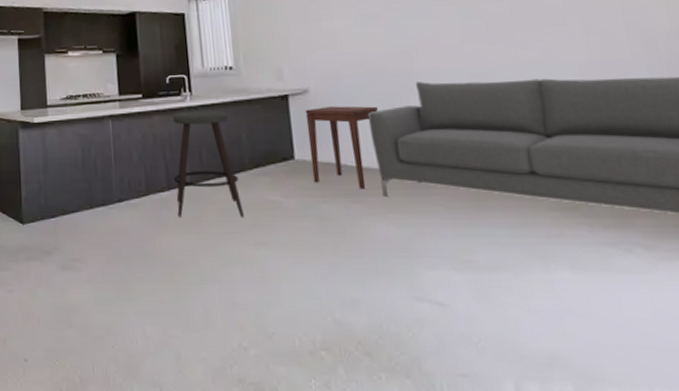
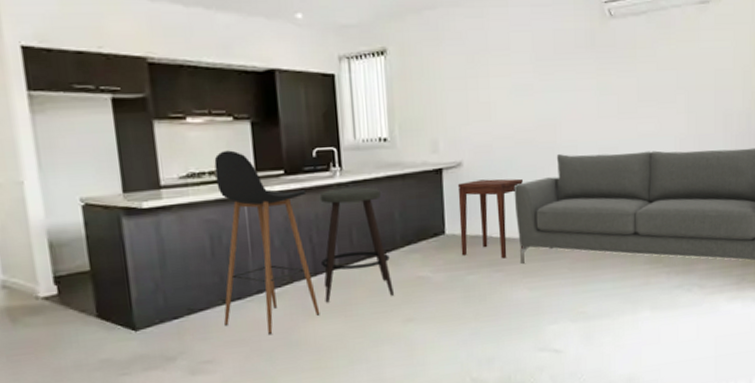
bar stool: none [87,77,173,243] -> present [214,150,320,336]

